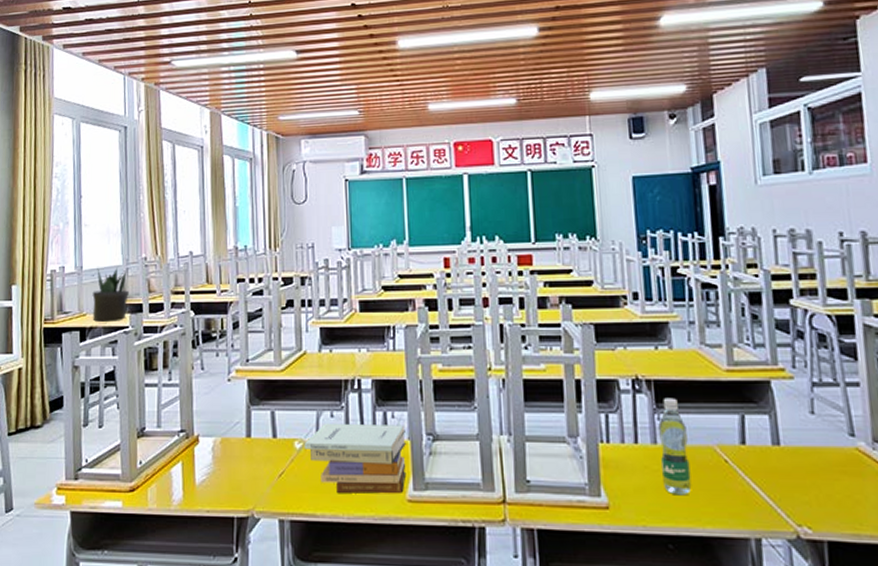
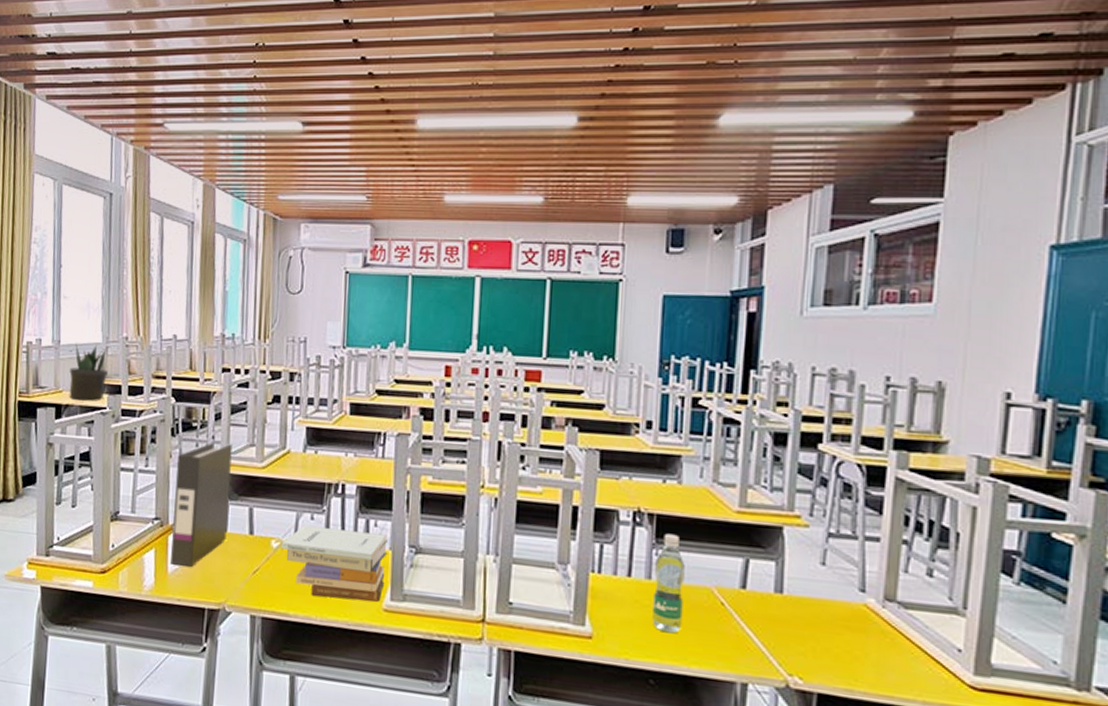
binder: none [198,351,251,476] -> present [171,442,232,567]

